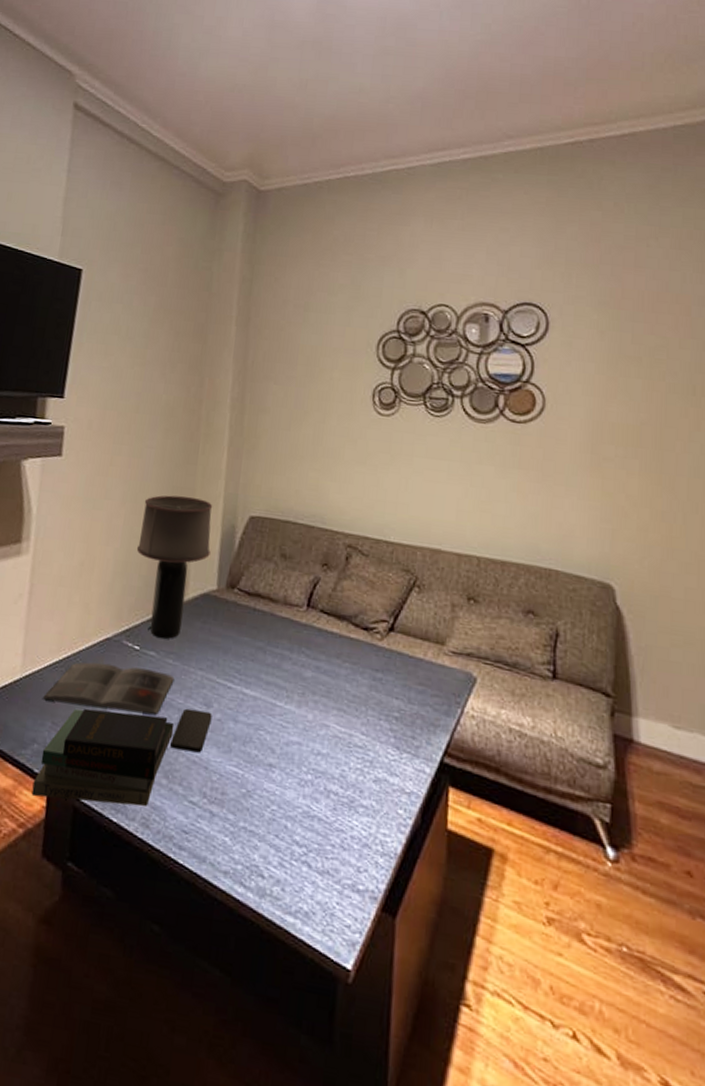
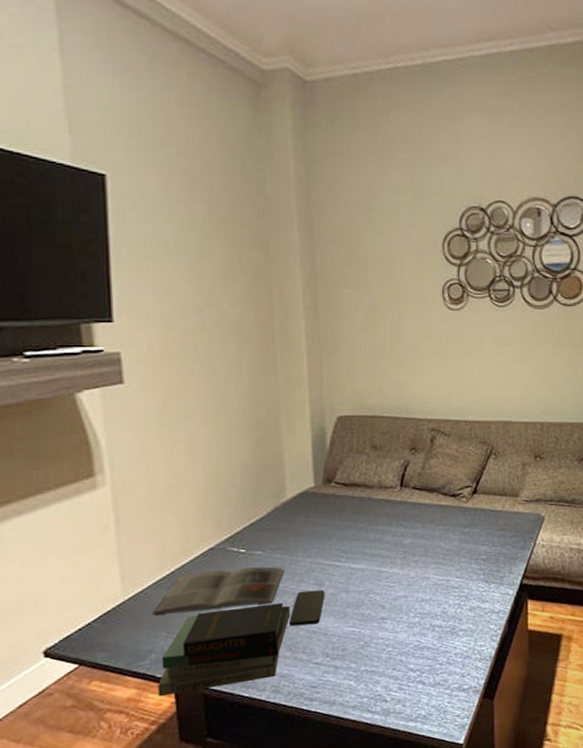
table lamp: present [136,495,213,639] -> none [226,407,303,538]

